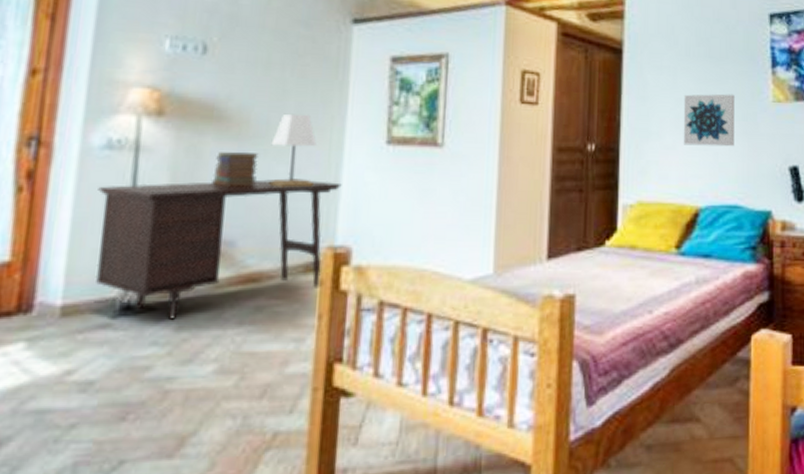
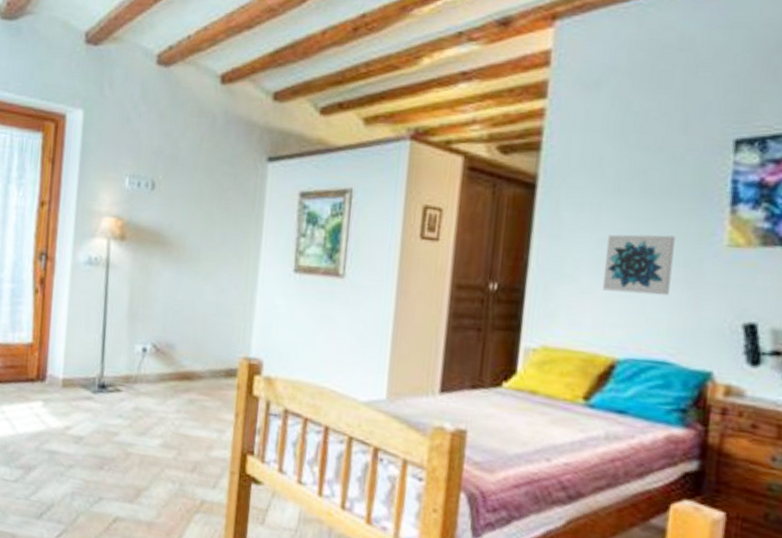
desk: present [95,179,342,320] -> none [82,293,256,401]
book stack: present [210,151,259,187] -> none [157,271,192,301]
lamp: present [267,113,317,188] -> none [198,241,237,305]

